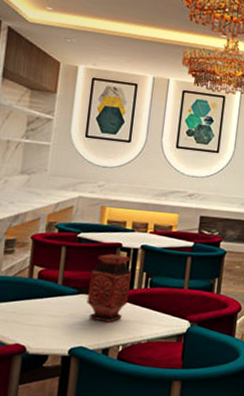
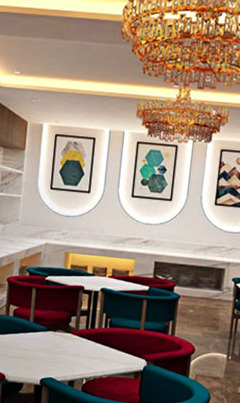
vase: present [86,254,132,322] -> none [54,295,93,357]

